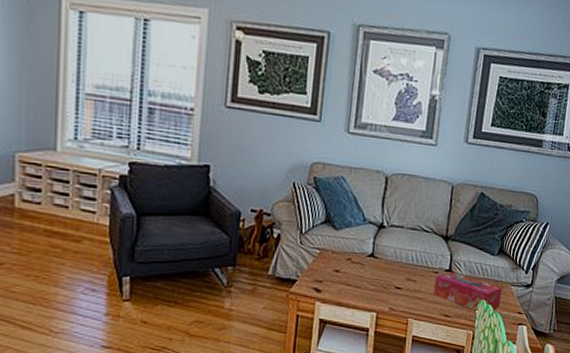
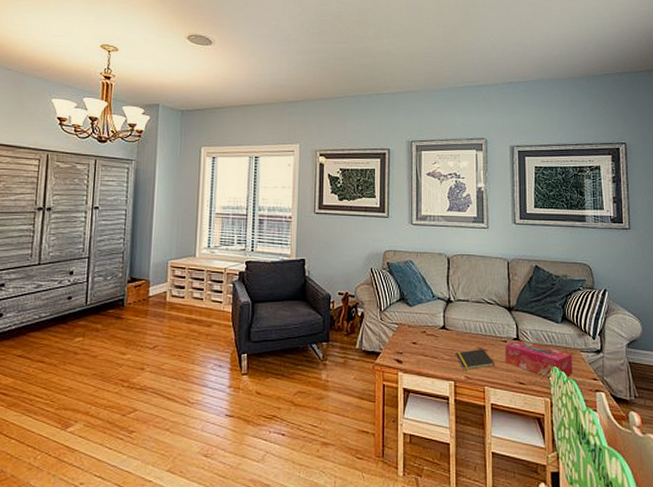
notepad: none [381,280,422,301] -> present [455,349,494,370]

